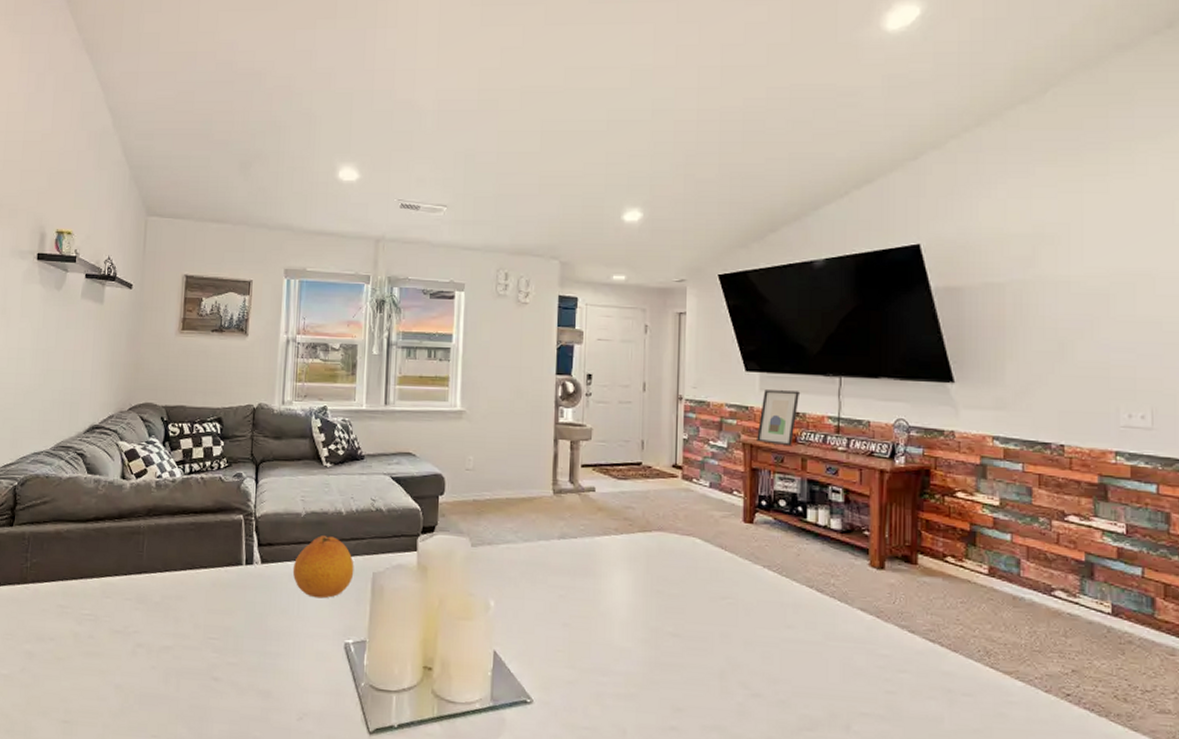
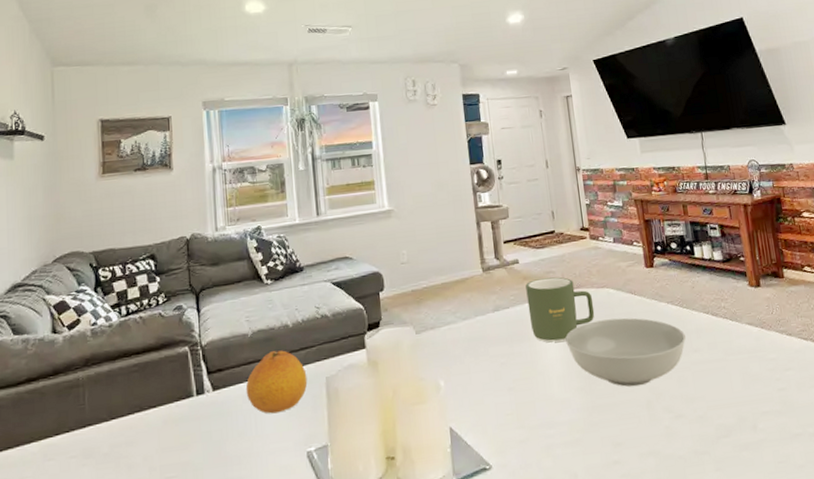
mug: none [598,512,675,585] -> present [525,277,595,343]
bowl: none [636,570,779,652] -> present [565,317,686,387]
picture frame: present [757,390,801,447] -> none [644,149,674,197]

